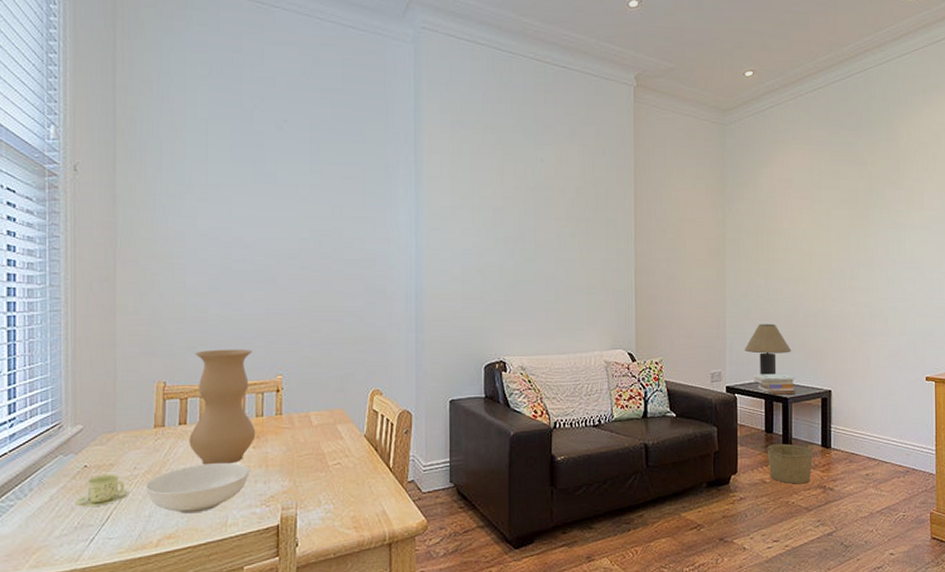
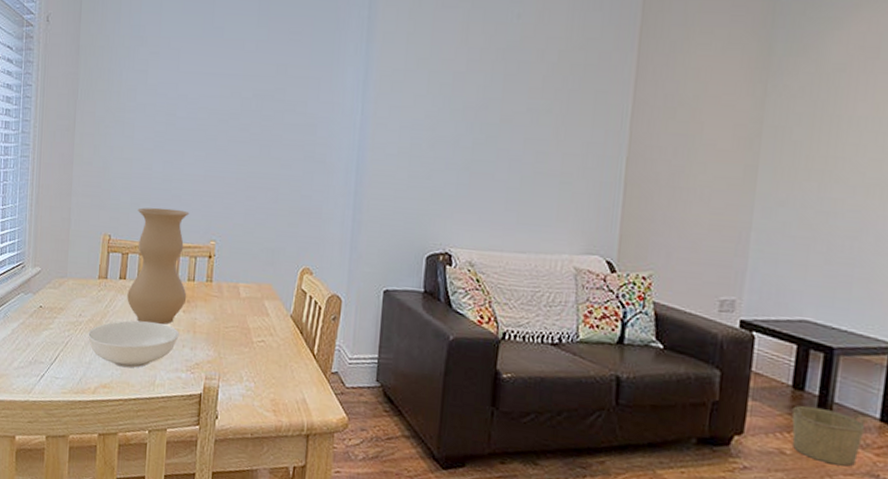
cup and saucer: present [74,473,131,507] -> none [30,316,76,346]
table lamp: present [744,323,792,375] -> none [773,243,849,314]
books: present [752,373,796,395] -> none [782,309,849,344]

